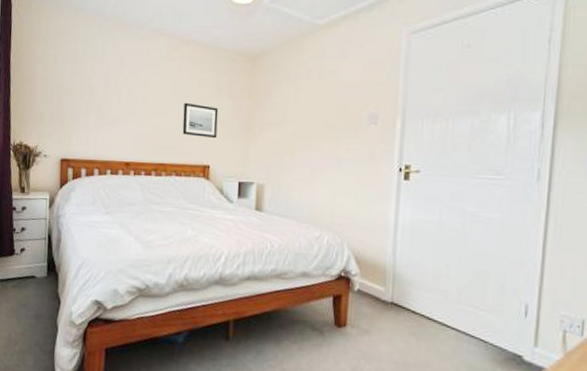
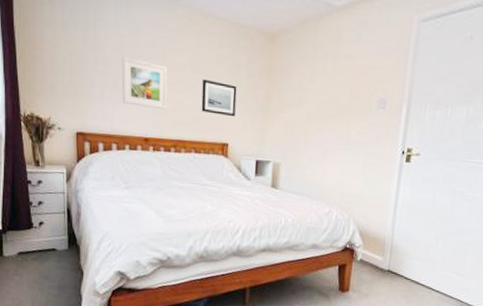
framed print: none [105,85,150,134] -> present [122,57,168,110]

